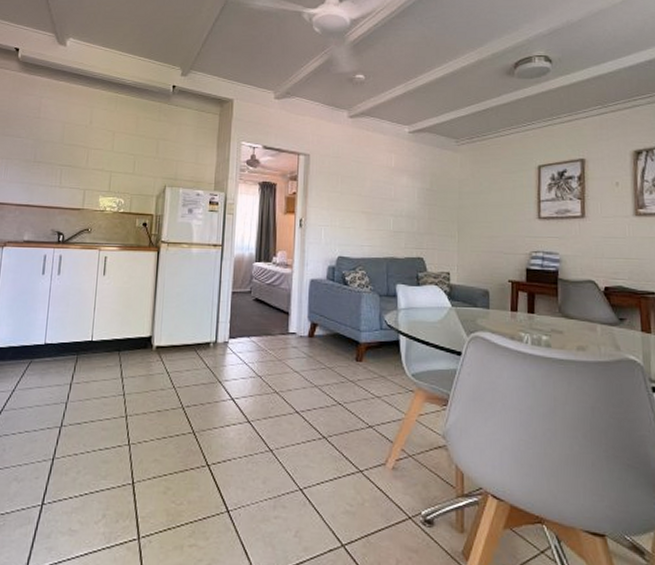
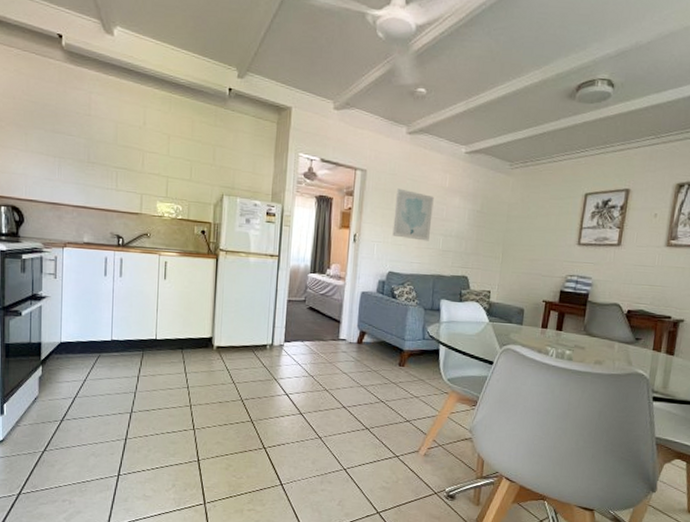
wall art: none [340,170,380,223] -> present [392,188,434,241]

